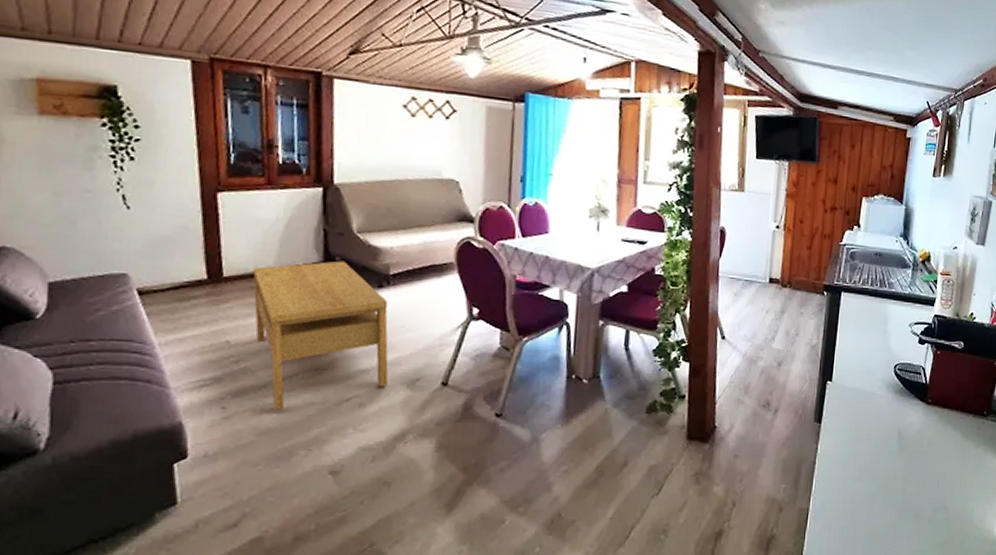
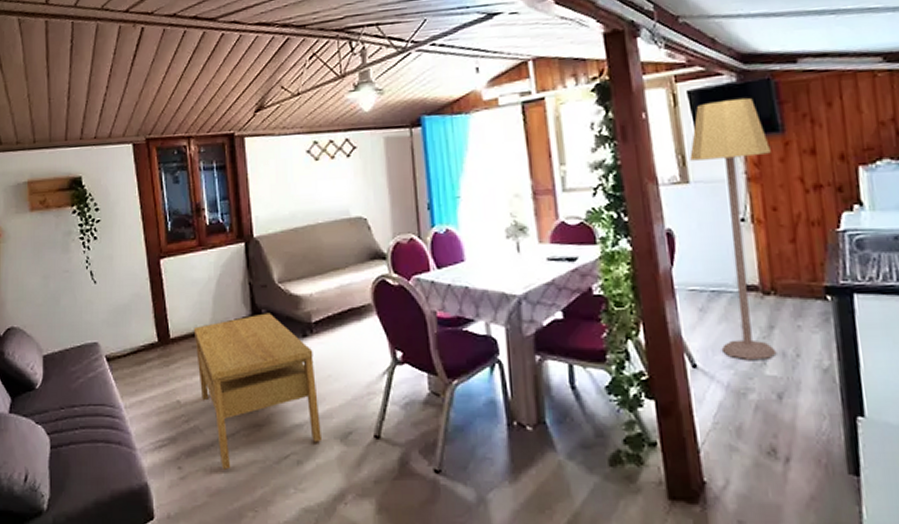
lamp: none [745,128,807,336] -> present [689,97,777,359]

